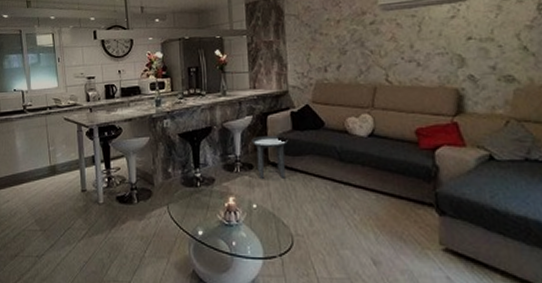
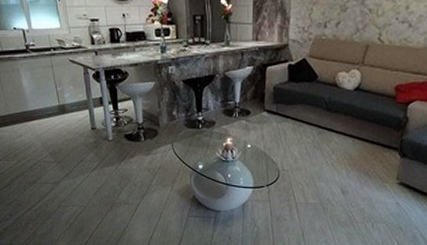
side table: present [251,136,289,179] -> none [250,86,284,124]

